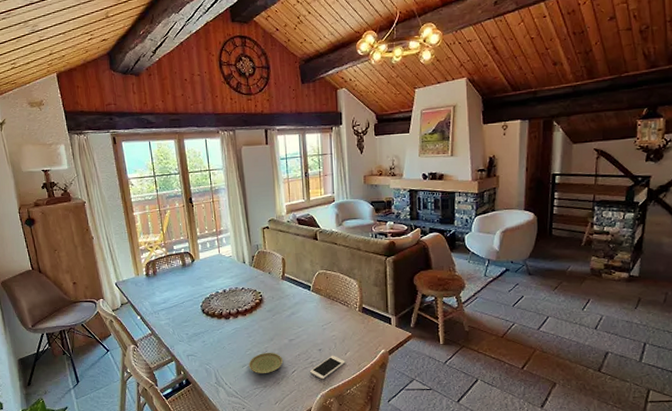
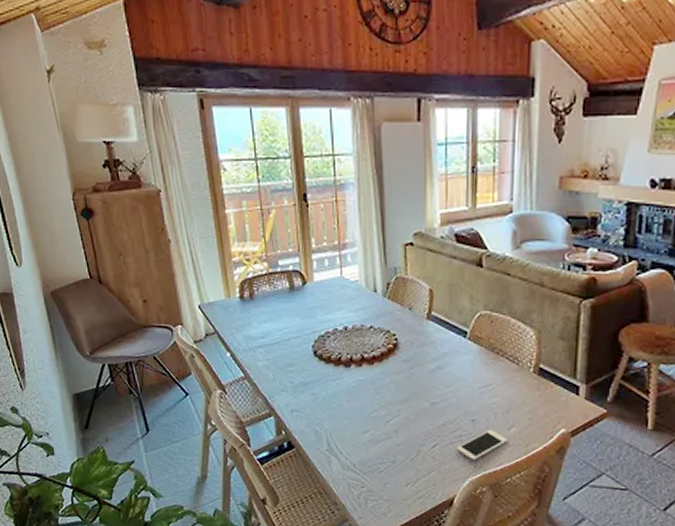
plate: present [249,352,283,373] -> none [373,416,420,445]

